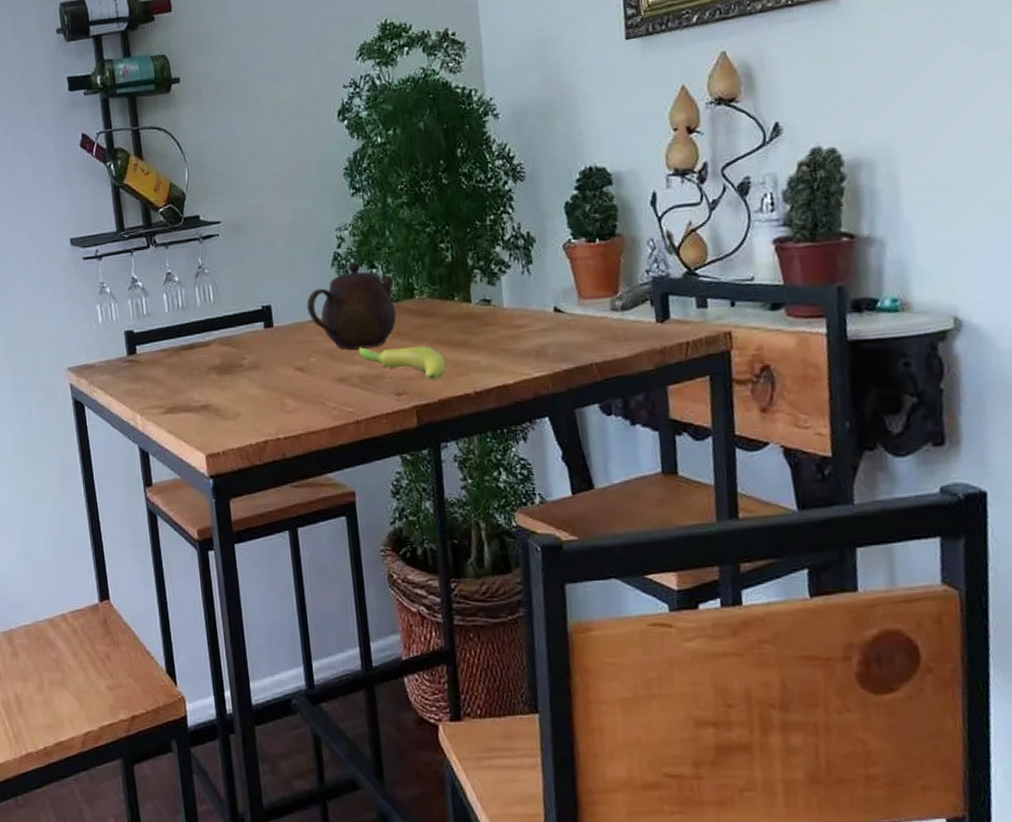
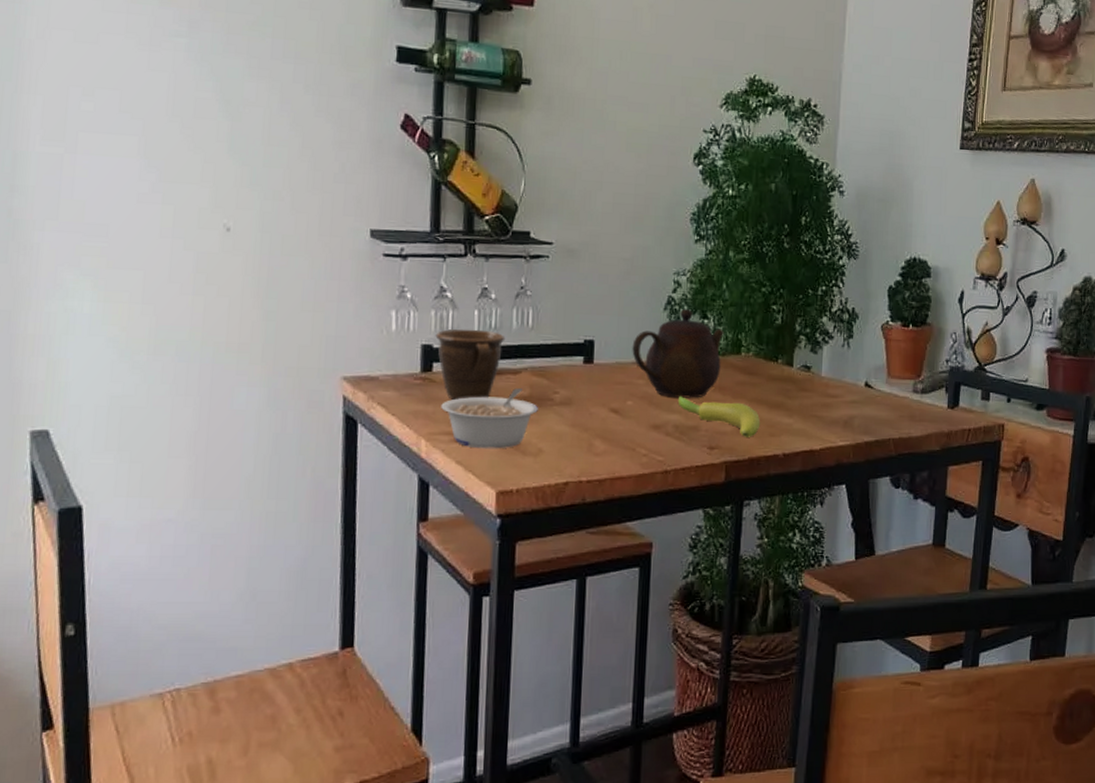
mug: none [134,311,193,376] -> present [435,329,506,400]
legume: none [148,359,231,418] -> present [441,388,538,449]

